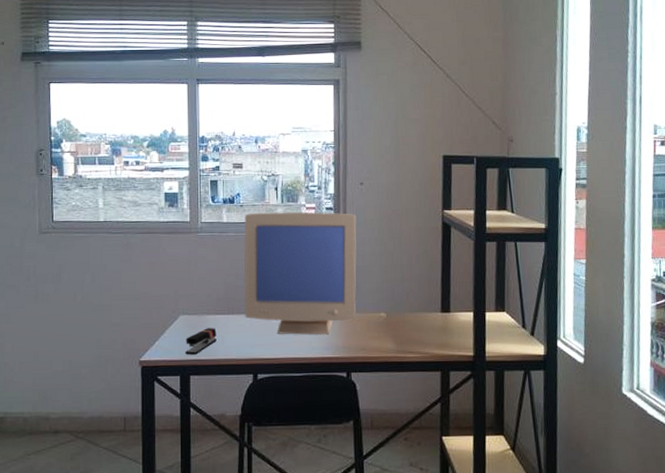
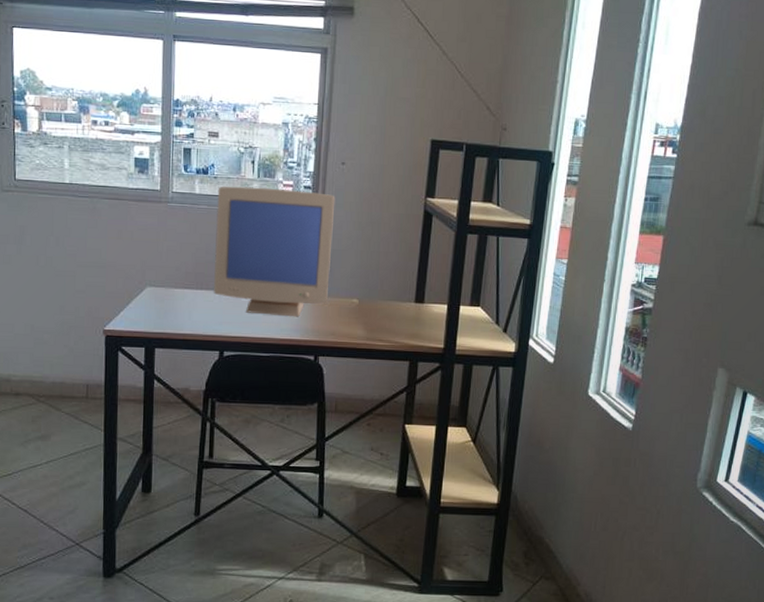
stapler: present [186,328,217,355] -> none [151,302,184,328]

